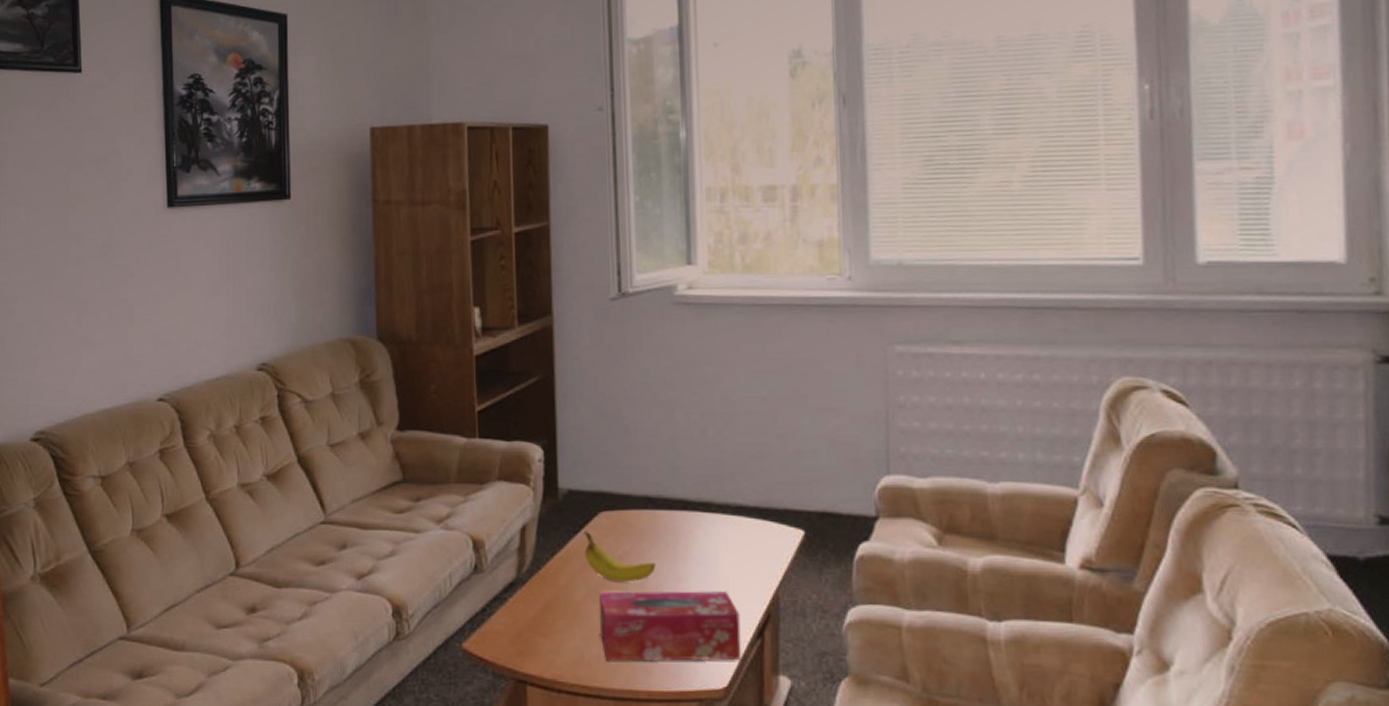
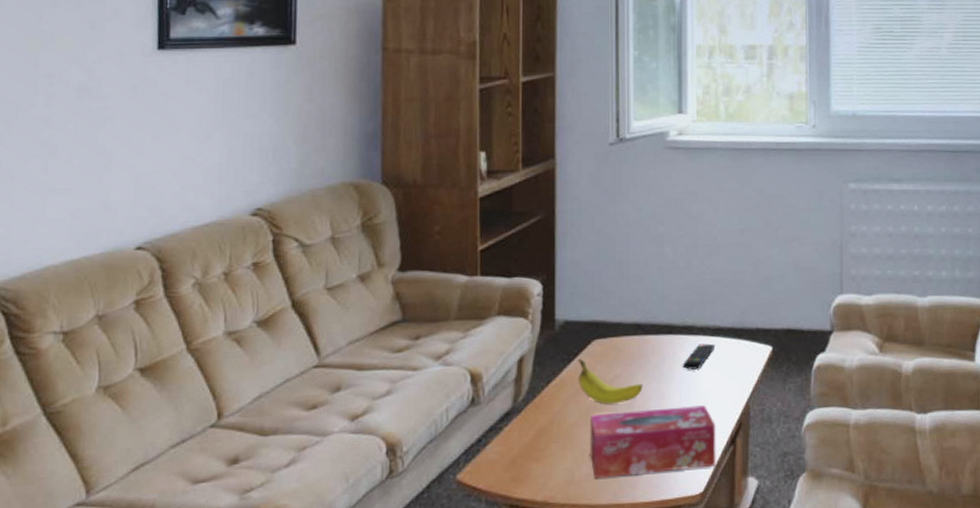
remote control: none [699,523,738,551] -> present [682,343,716,370]

